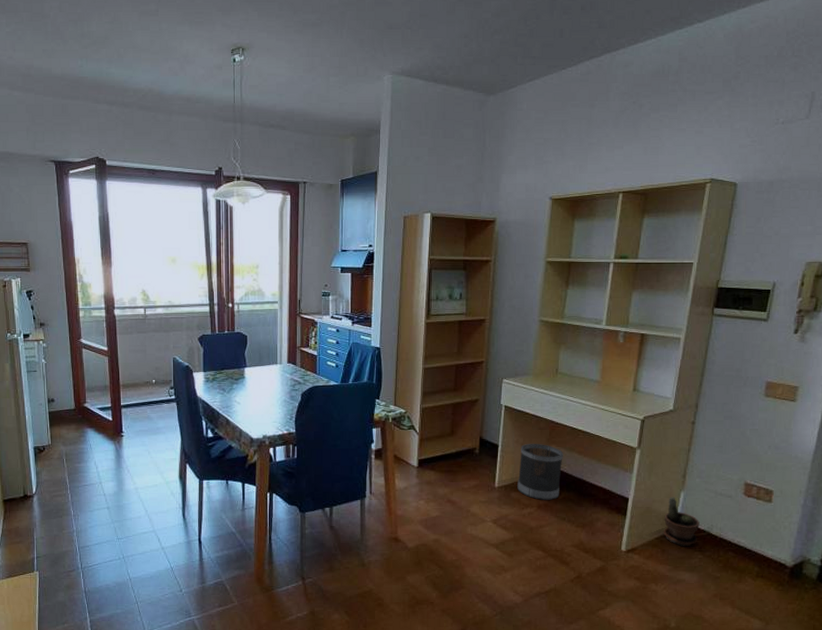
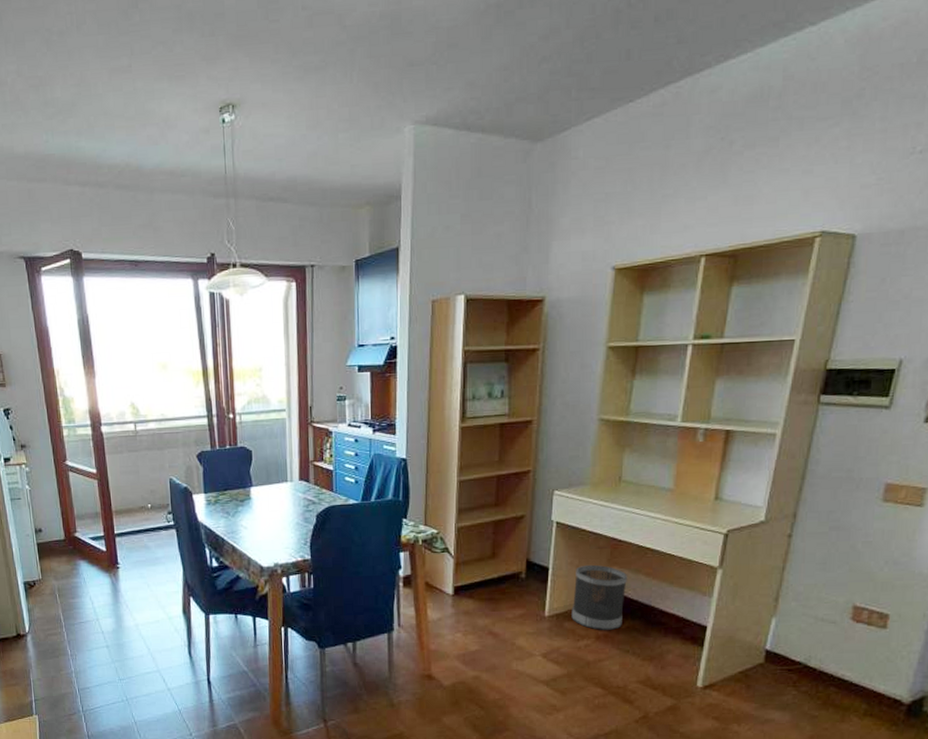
potted plant: present [664,497,700,547] -> none [749,624,795,682]

